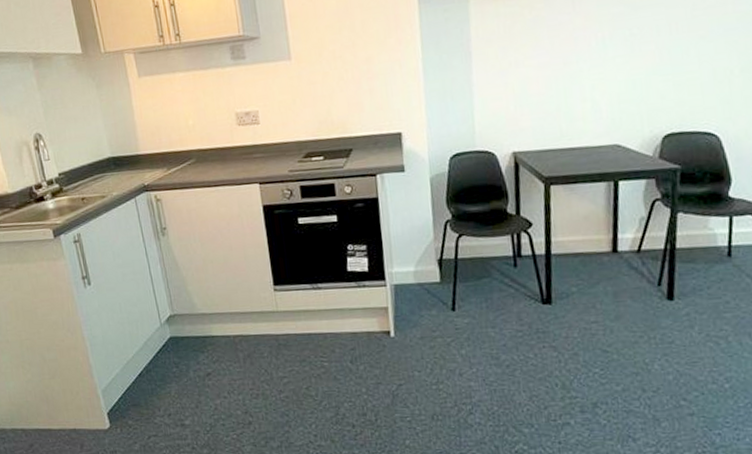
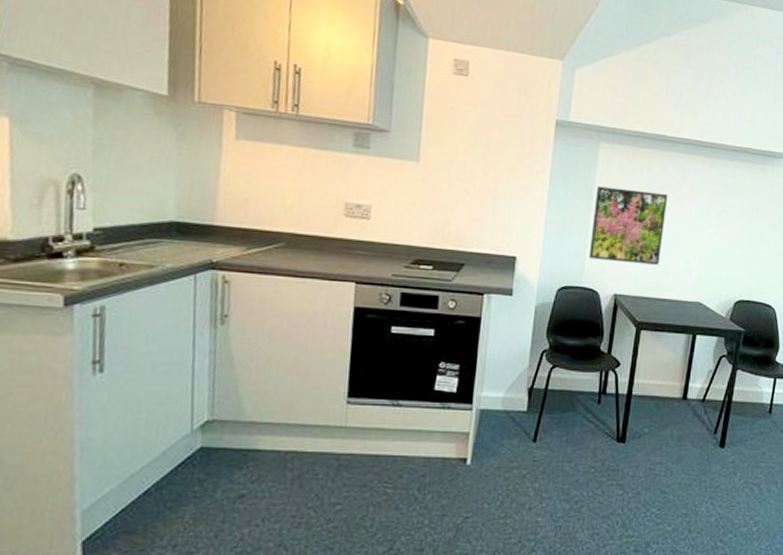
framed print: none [473,31,561,120] -> present [588,186,668,265]

